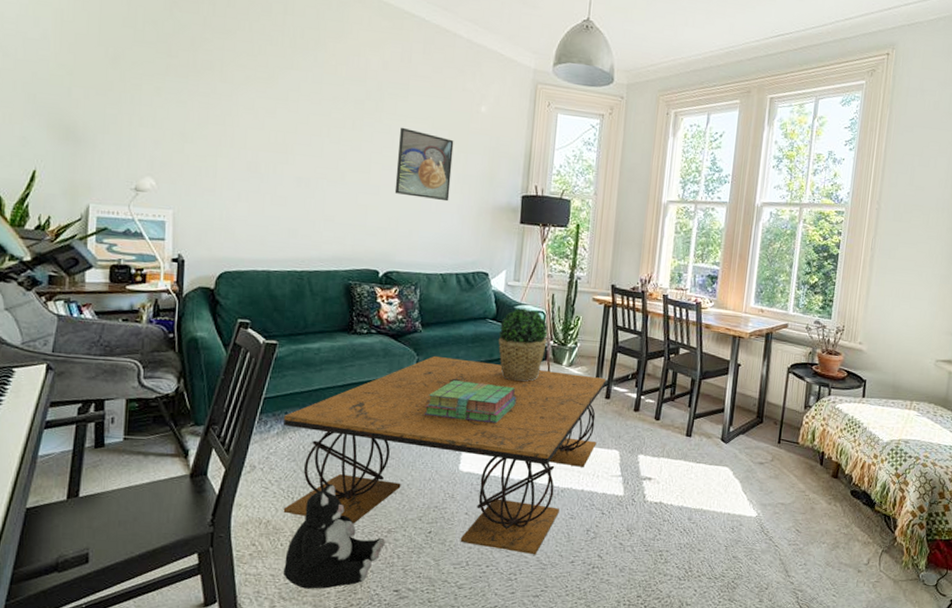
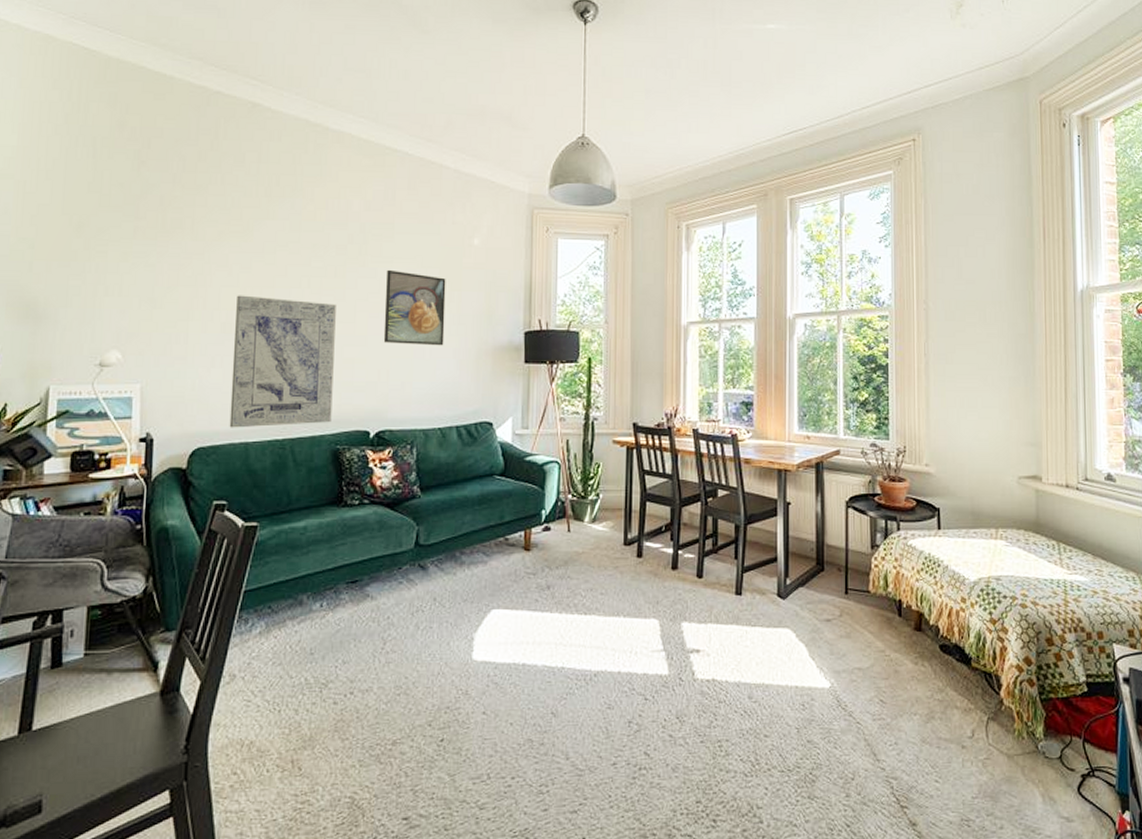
wall art: none [253,137,353,260] -> present [229,295,336,428]
coffee table: present [283,355,607,555] -> none [267,523,636,759]
plush toy: present [283,483,385,589] -> none [270,689,390,825]
stack of books: present [424,380,517,424] -> none [428,551,534,599]
potted plant: present [498,308,548,382] -> none [508,460,565,546]

